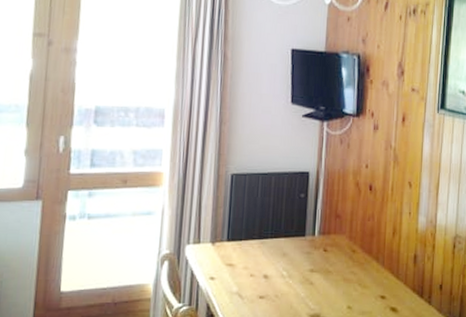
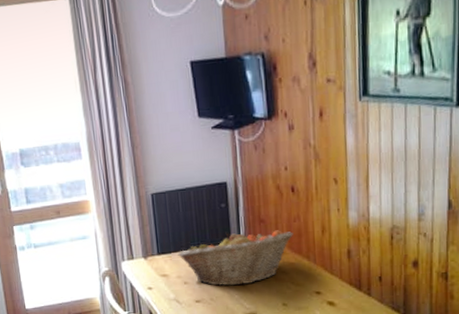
fruit basket: none [248,225,366,283] -> present [178,230,293,286]

